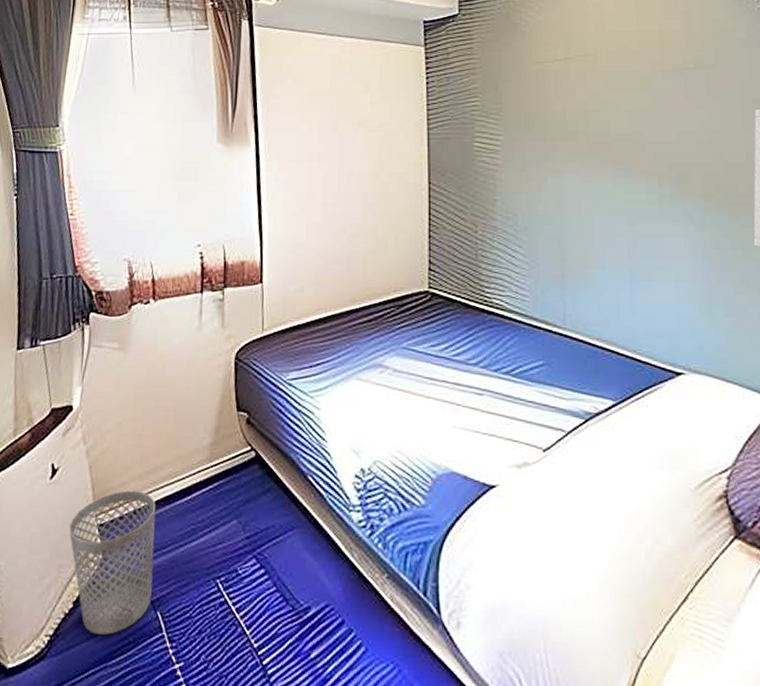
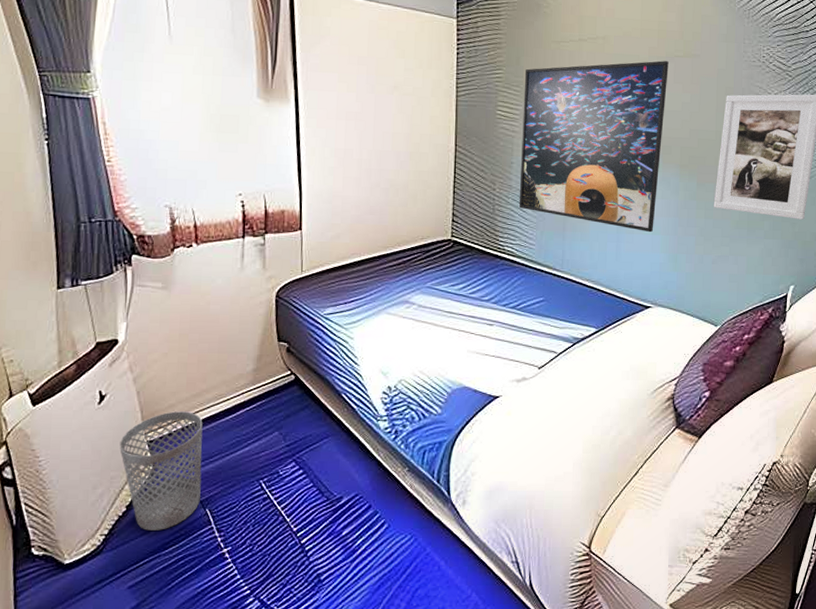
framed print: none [504,75,678,279] -> present [519,60,669,233]

